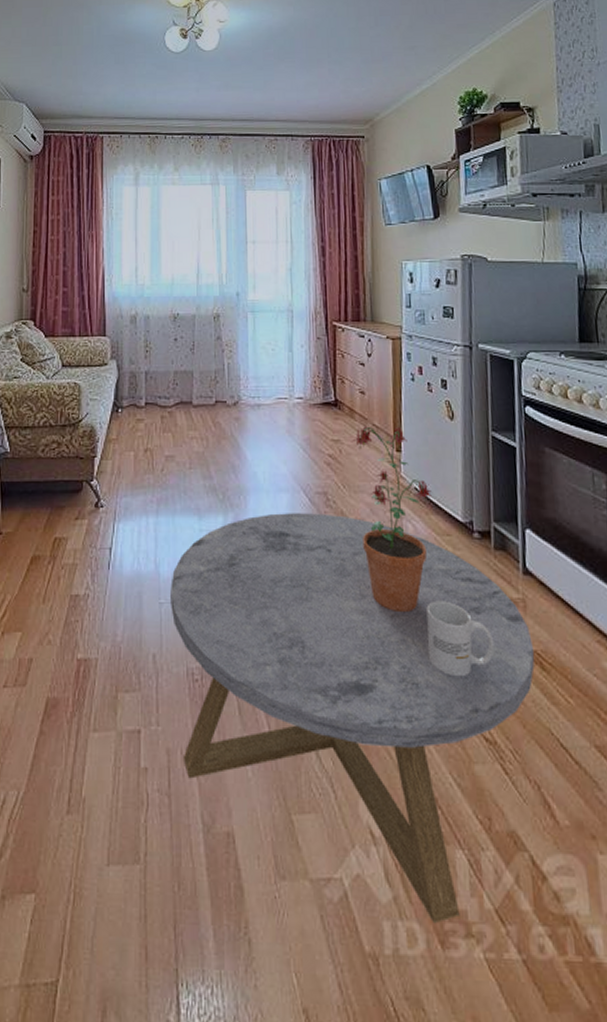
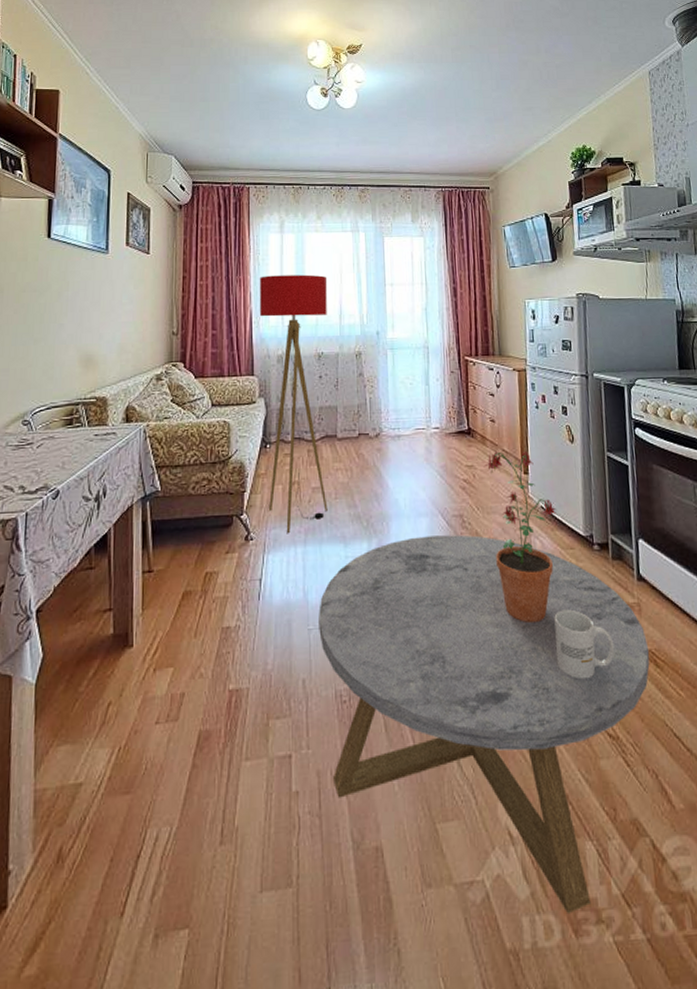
floor lamp: none [112,230,184,502] -> present [259,274,328,533]

